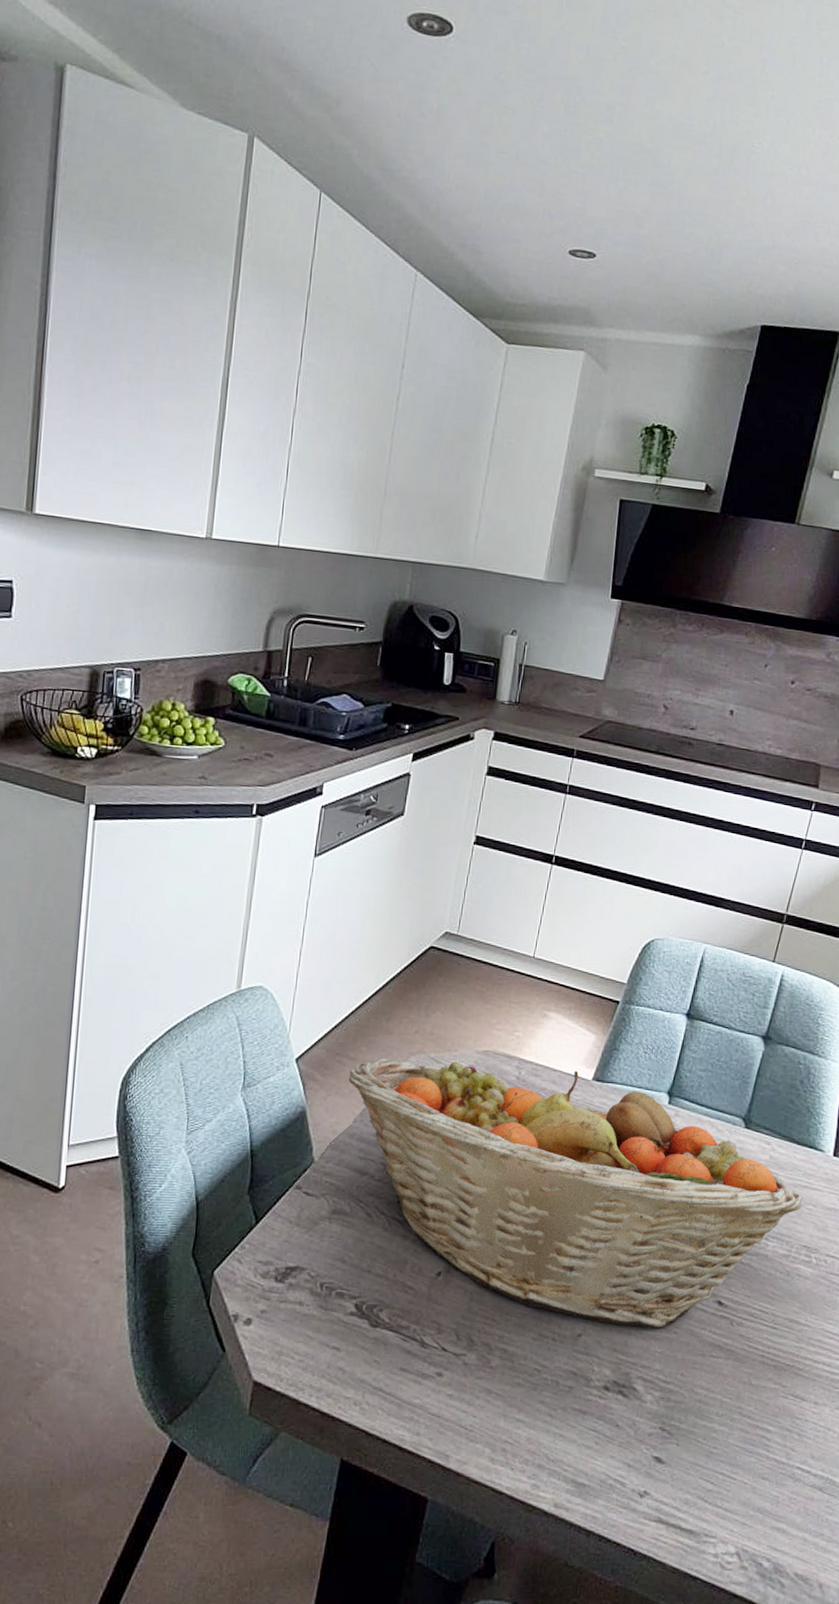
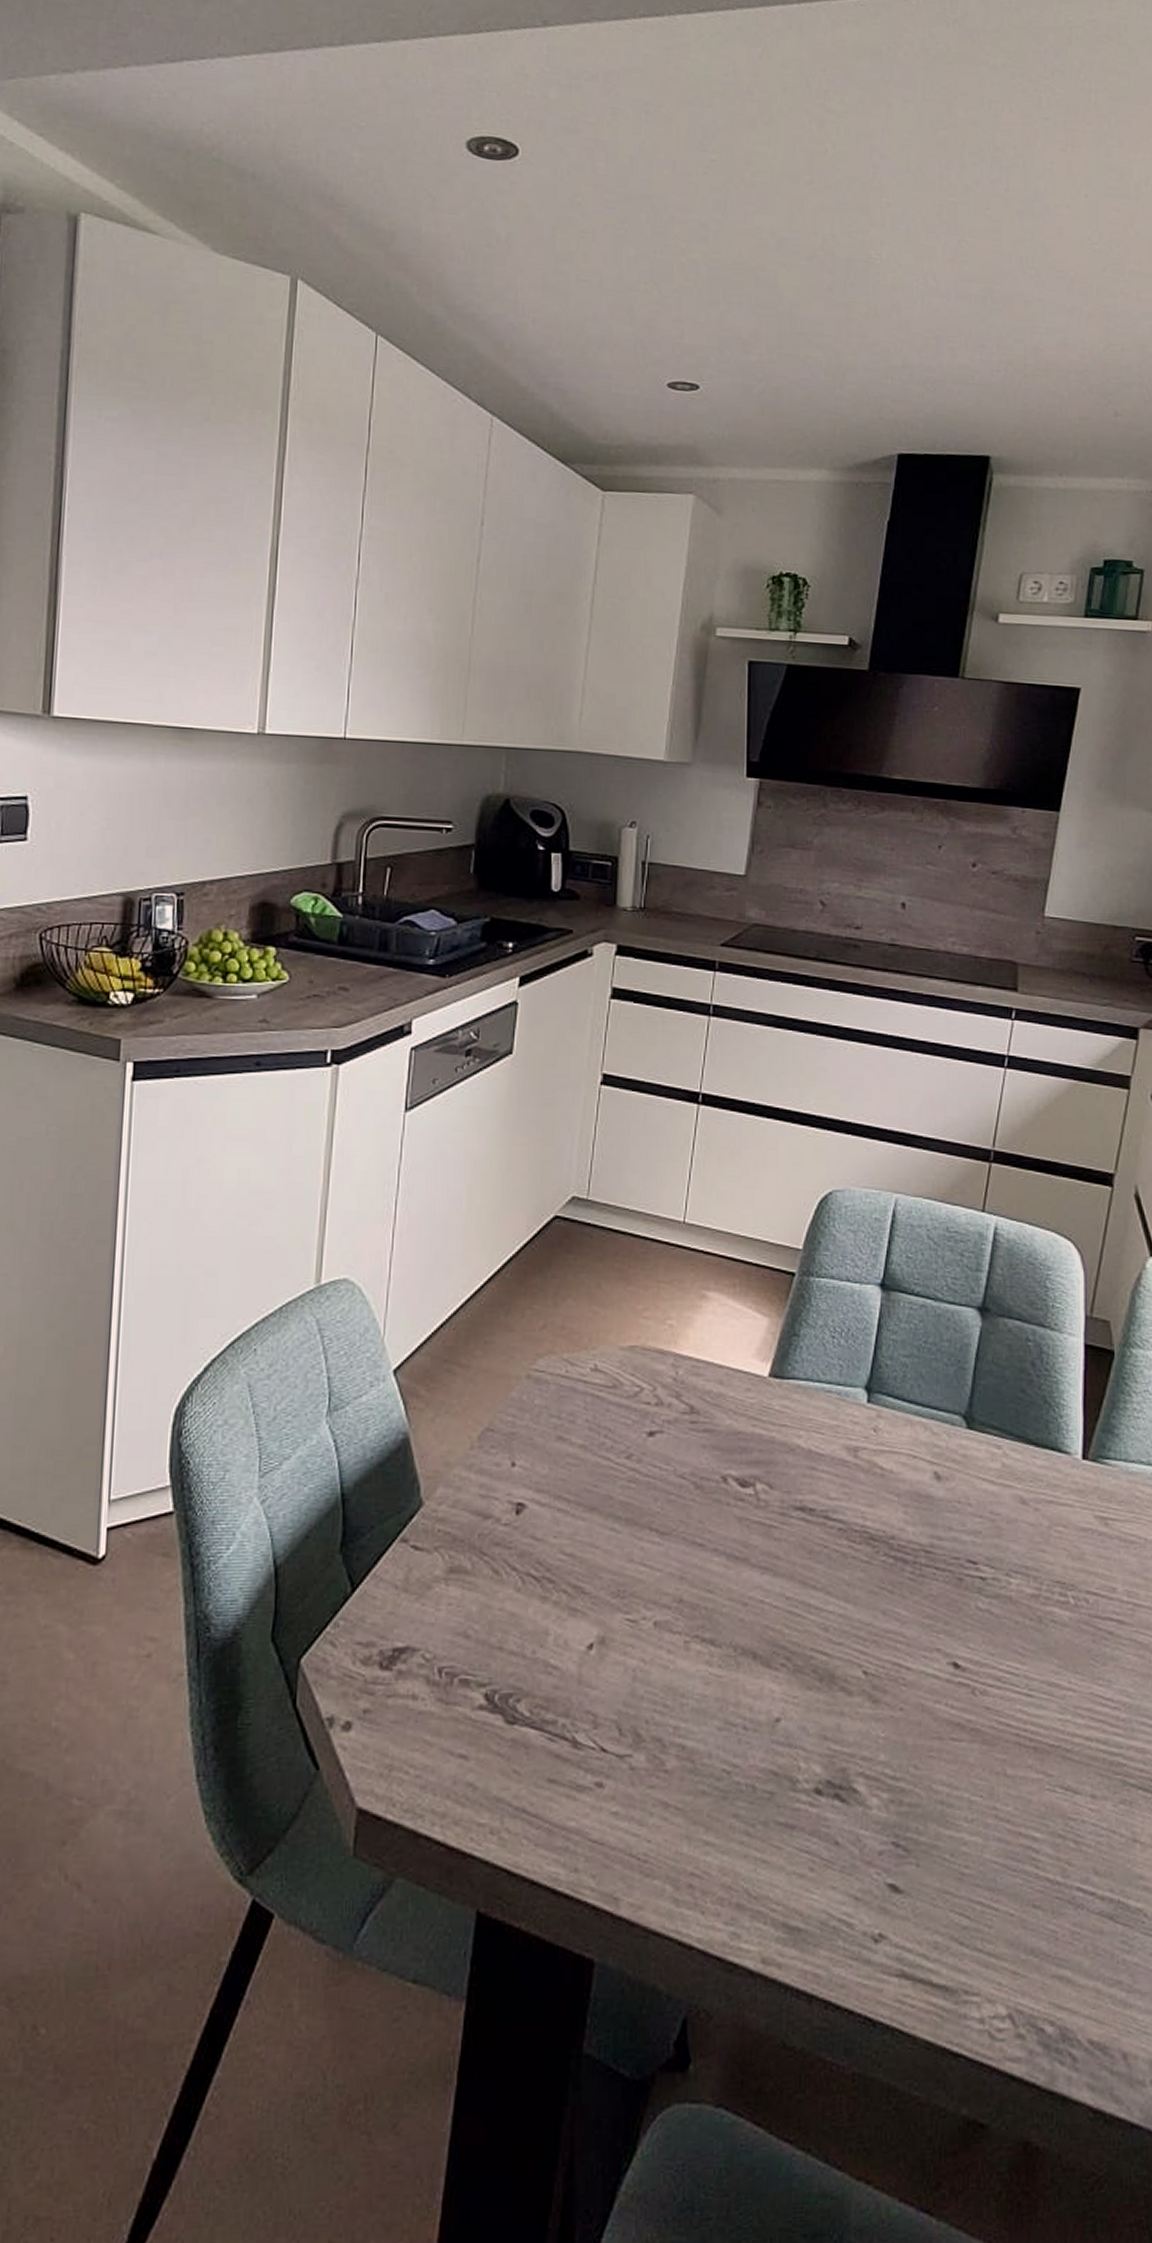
fruit basket: present [348,1058,803,1327] -> none [461,1362,1049,1704]

